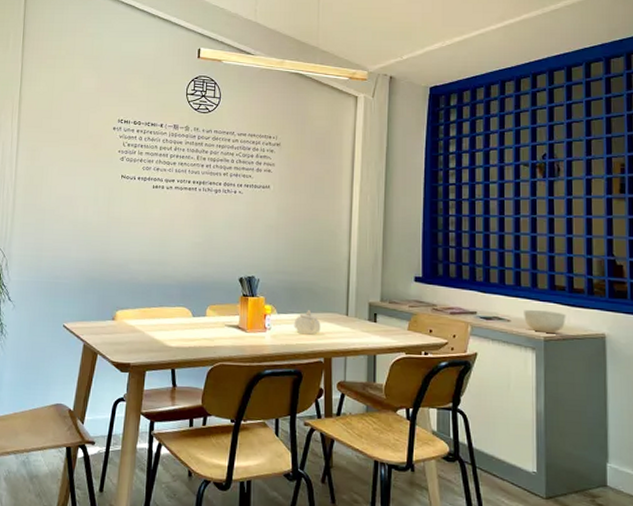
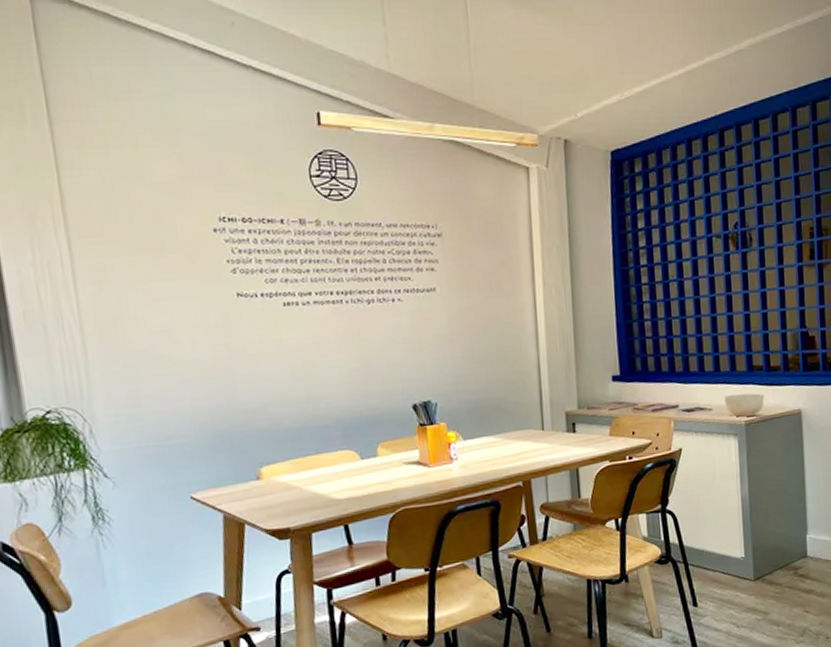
teapot: present [294,310,321,335] -> none [484,430,515,459]

